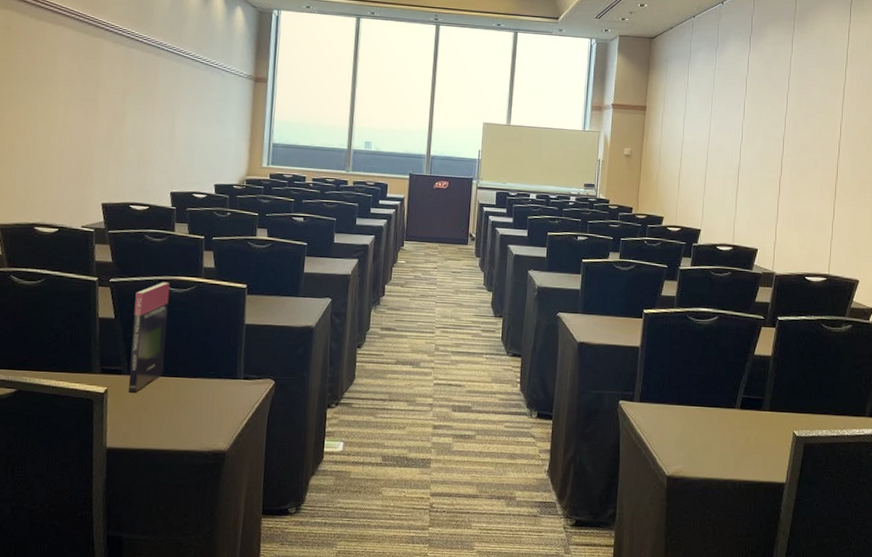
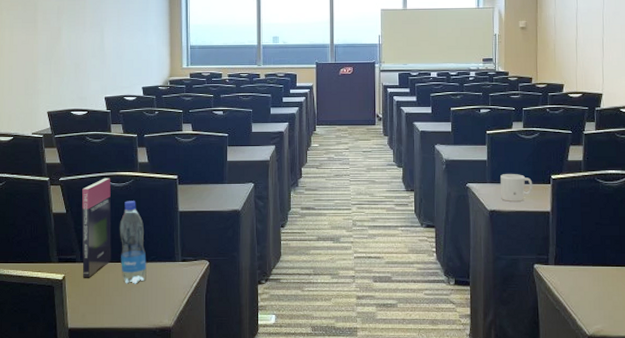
bottle: none [174,309,205,402] -> present [119,201,147,284]
mug: none [590,305,625,335] -> present [500,174,533,201]

